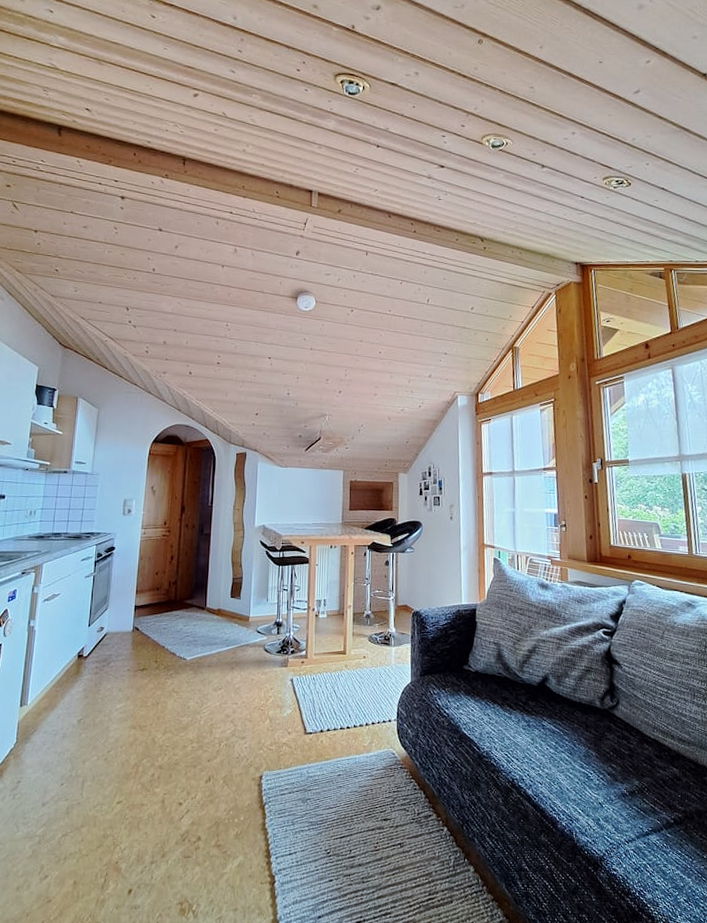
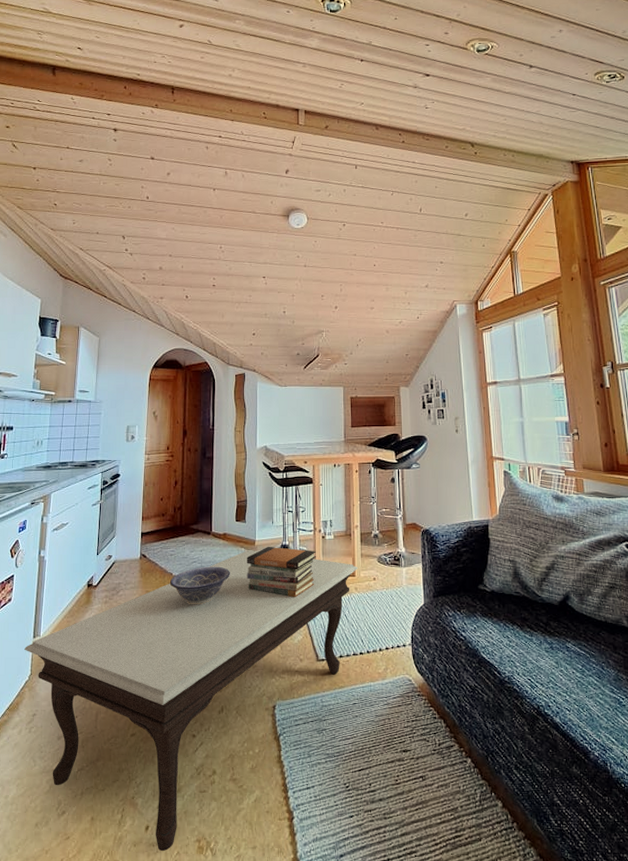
coffee table: none [10,625,349,914] -> present [24,549,358,852]
decorative bowl: none [161,640,223,678] -> present [169,566,230,605]
book stack: none [239,622,309,673] -> present [246,546,316,598]

